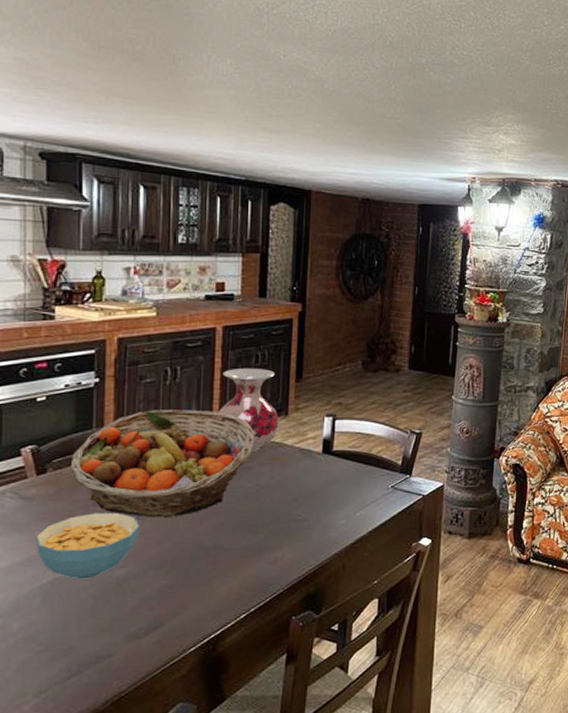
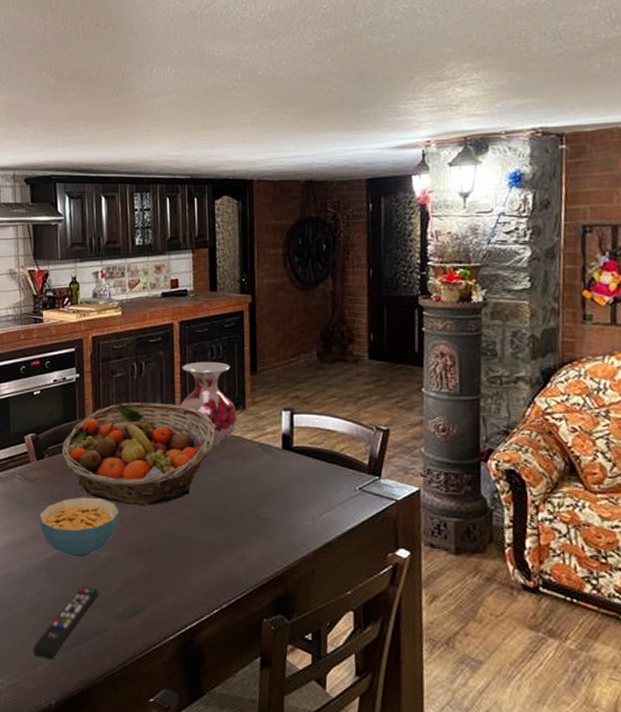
remote control: none [18,609,109,694] -> present [33,586,99,658]

